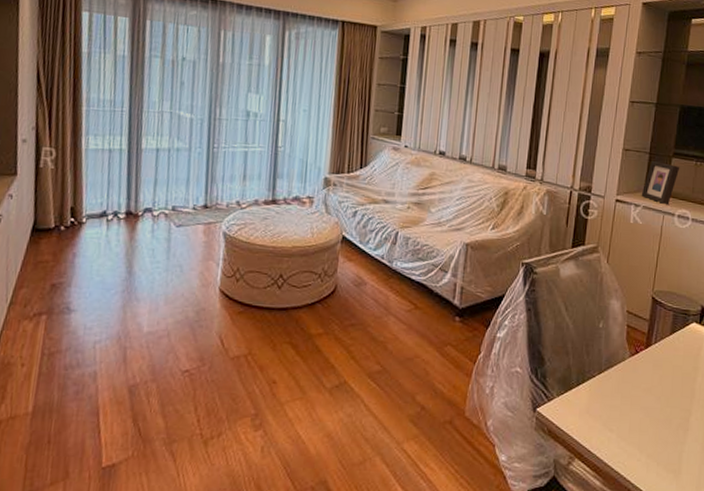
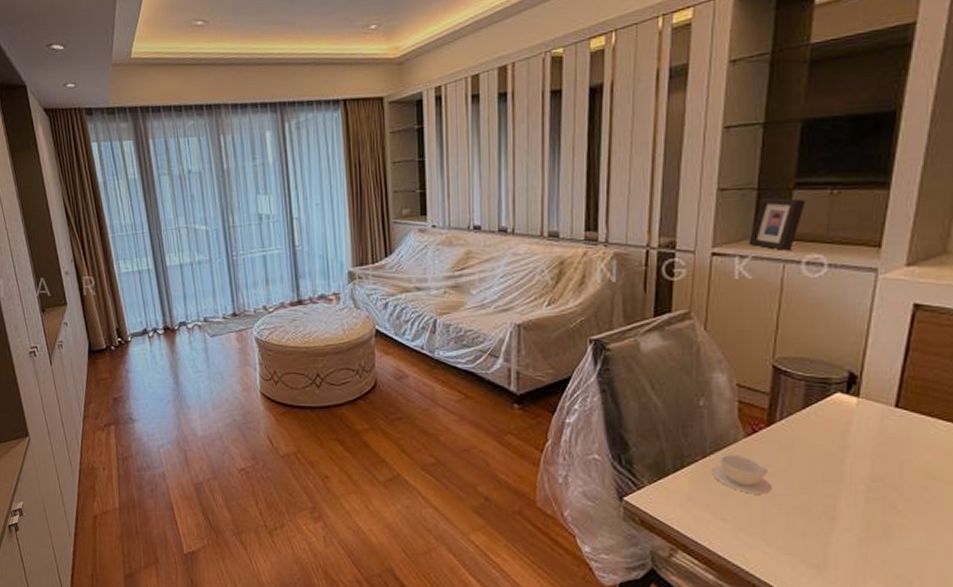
teacup: none [605,370,647,408] -> present [712,453,772,495]

